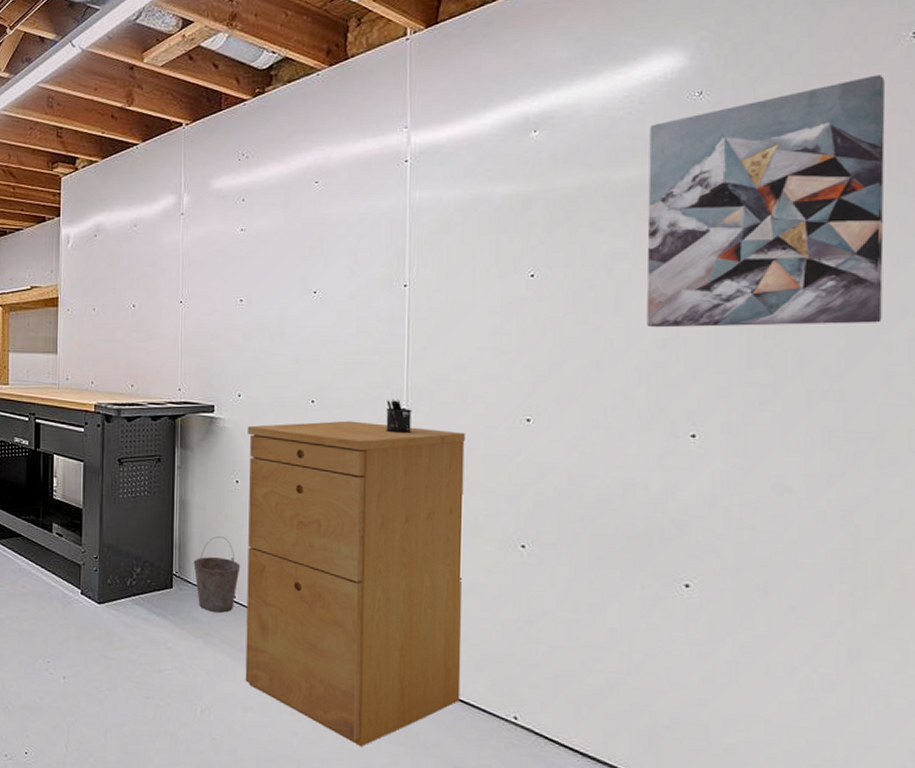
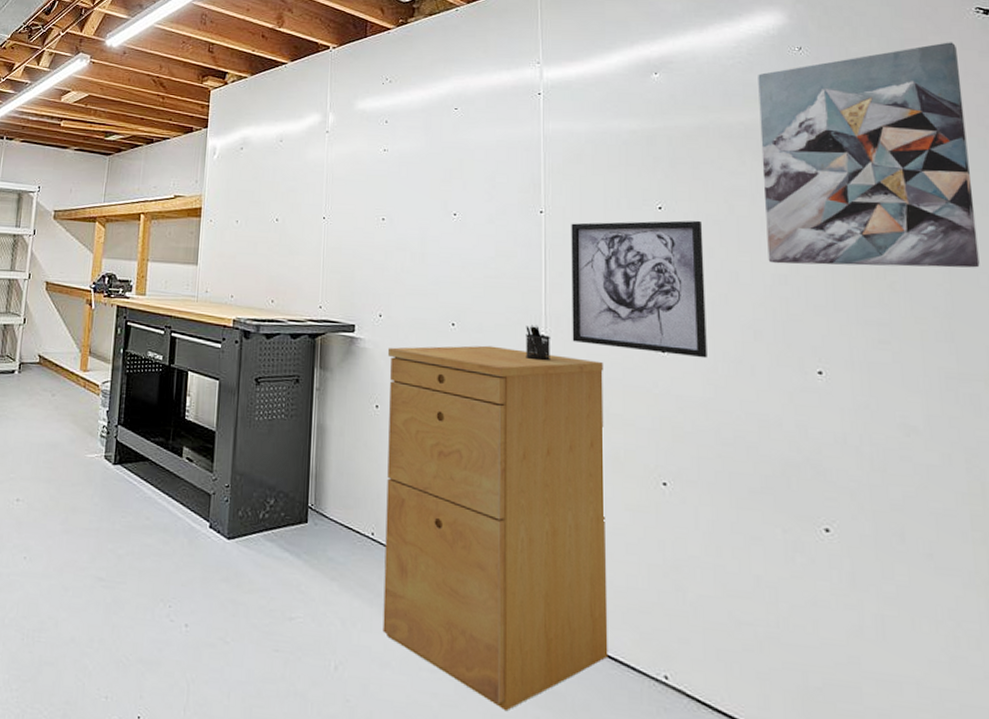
bucket: present [193,536,241,613] -> none [330,466,380,552]
wall art: none [434,286,578,426] -> present [571,220,707,359]

